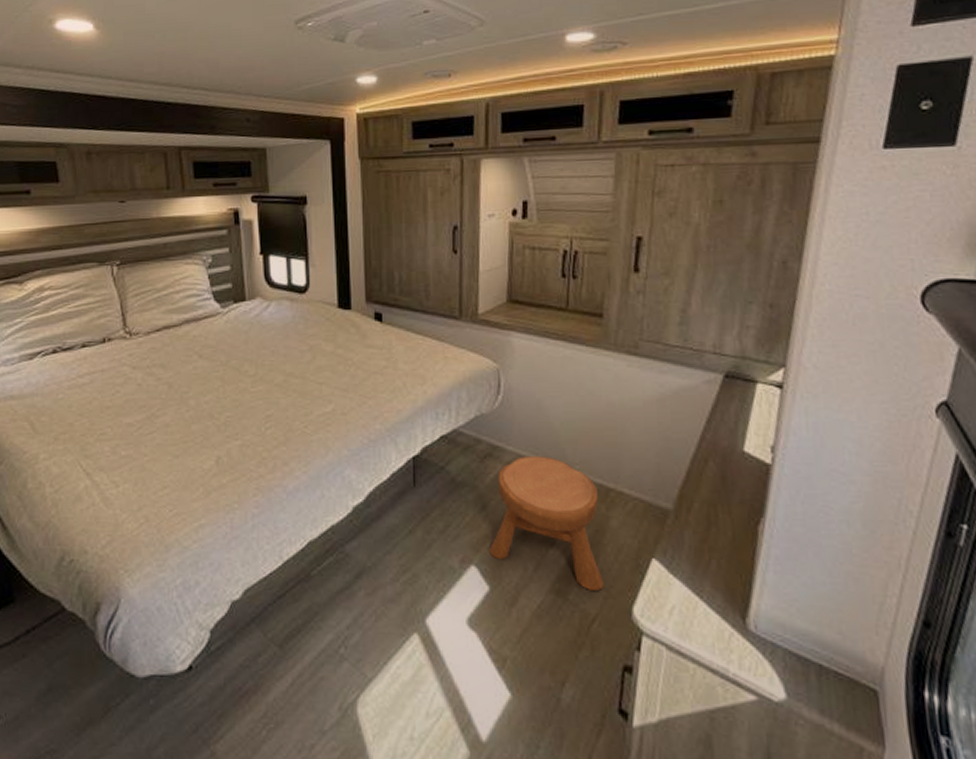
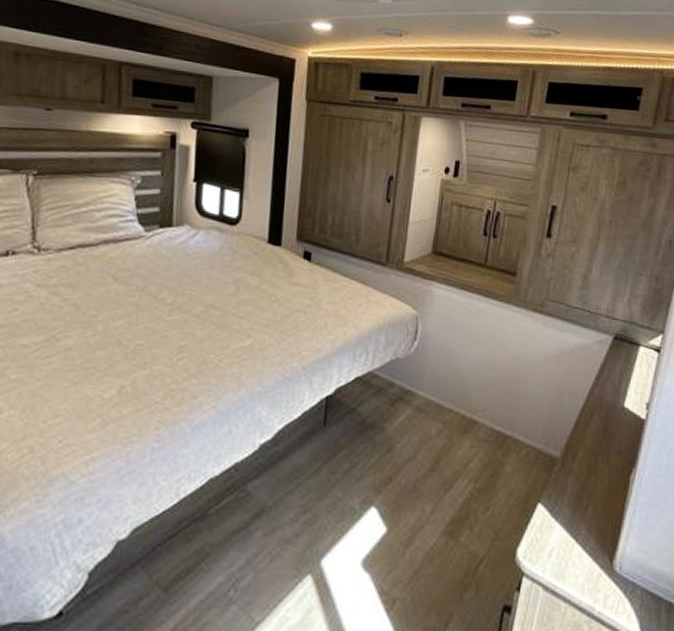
stool: present [490,456,604,590] -> none [391,401,496,533]

